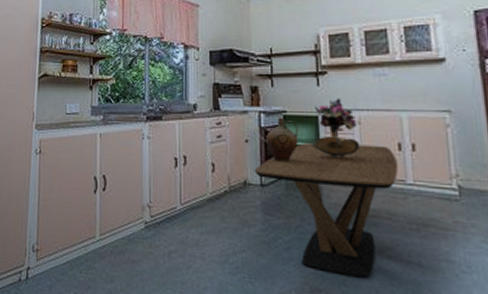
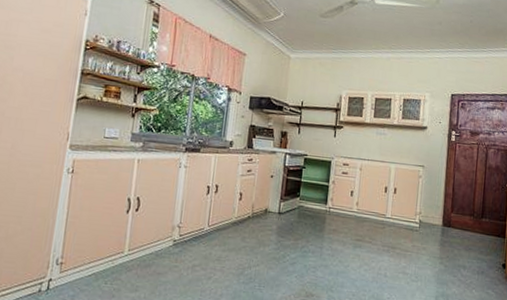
dining table: present [254,143,398,278] -> none [275,181,383,286]
ceramic jug: present [265,117,298,162] -> none [287,159,315,196]
bouquet: present [310,98,361,157] -> none [321,148,359,195]

